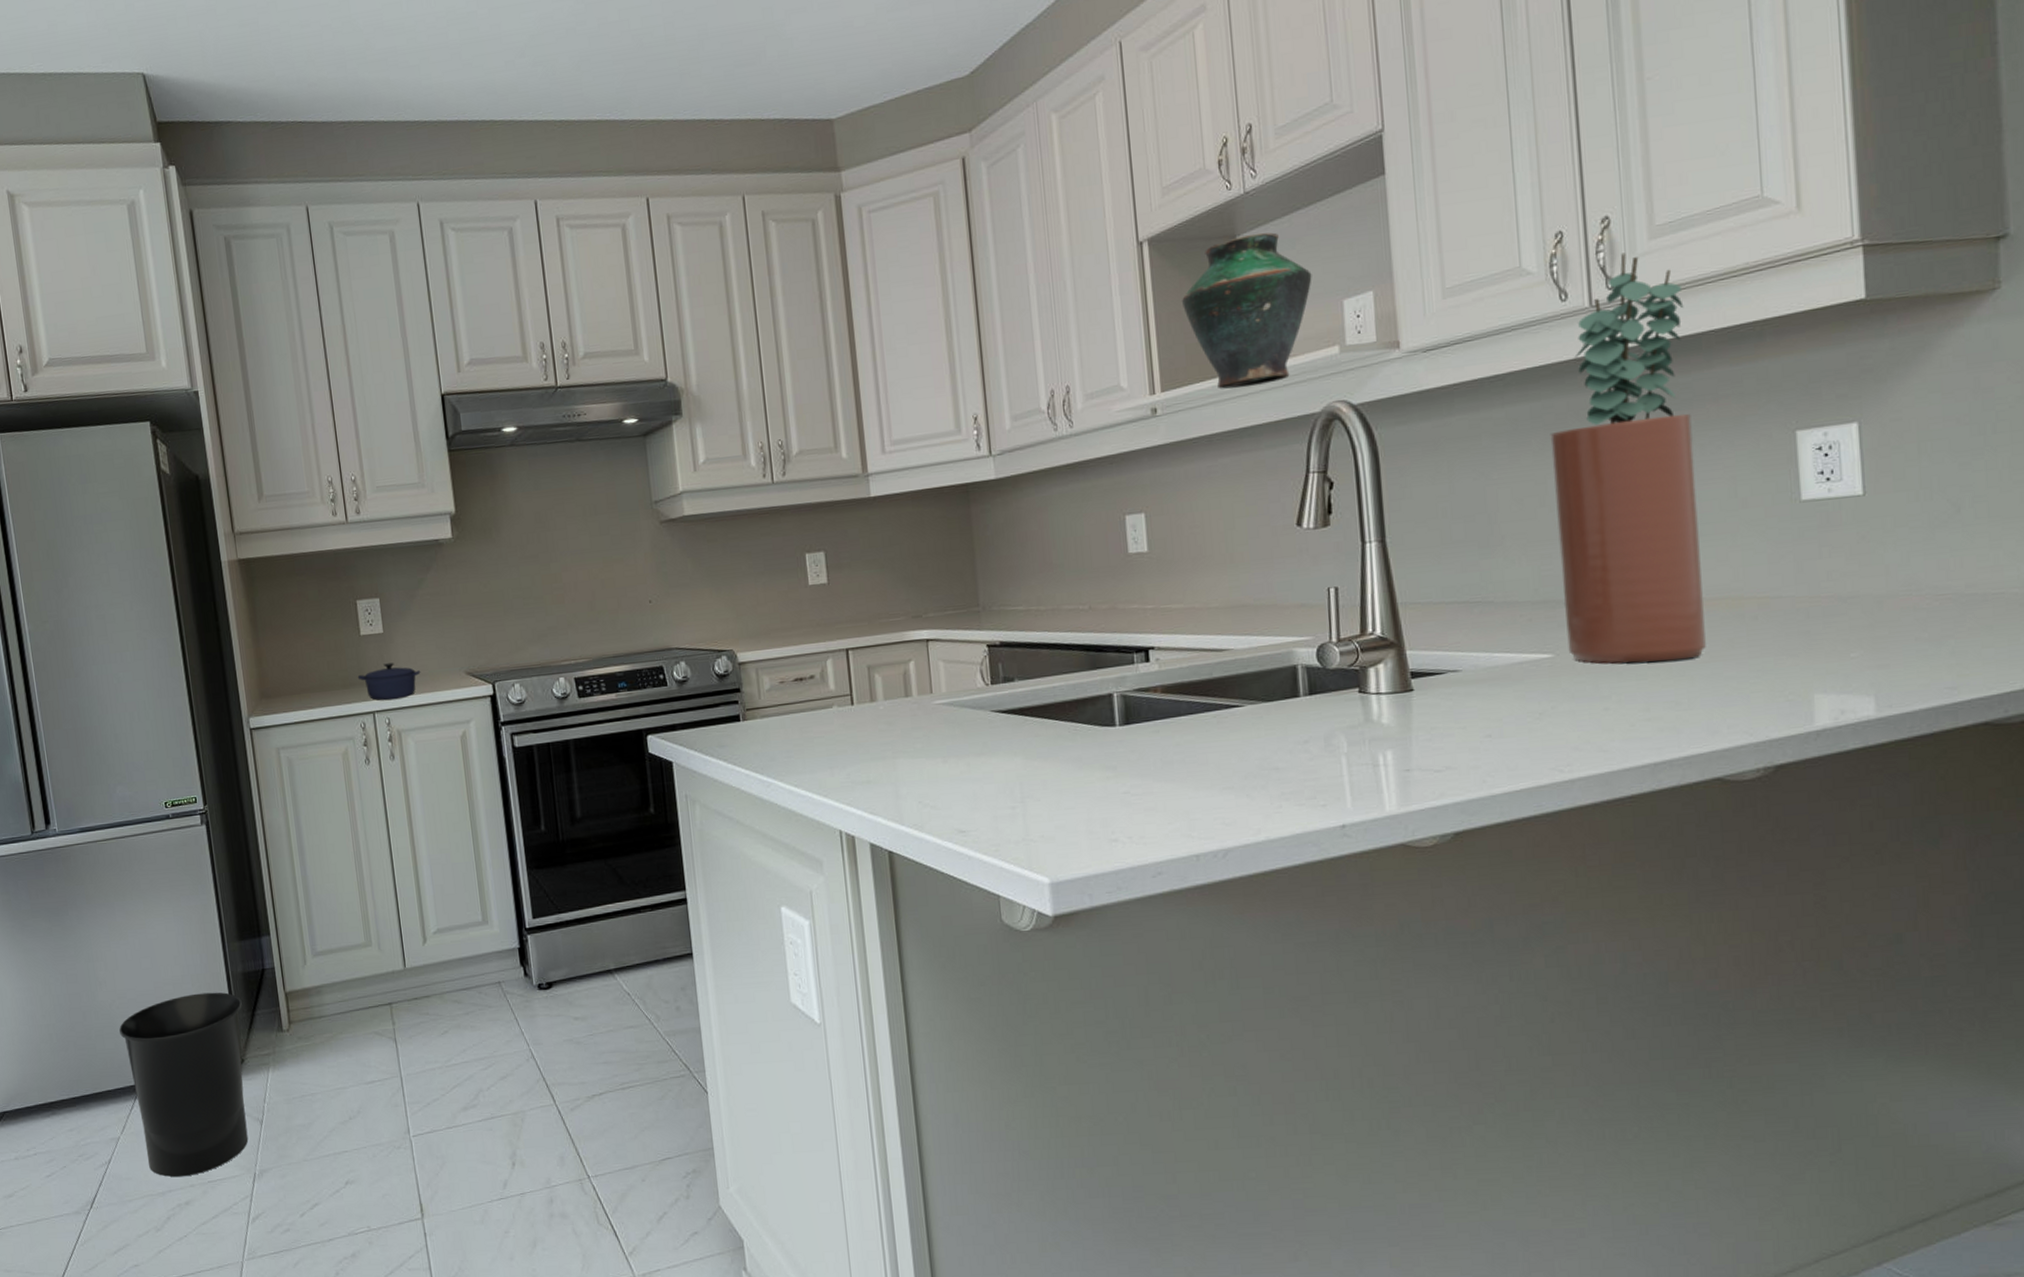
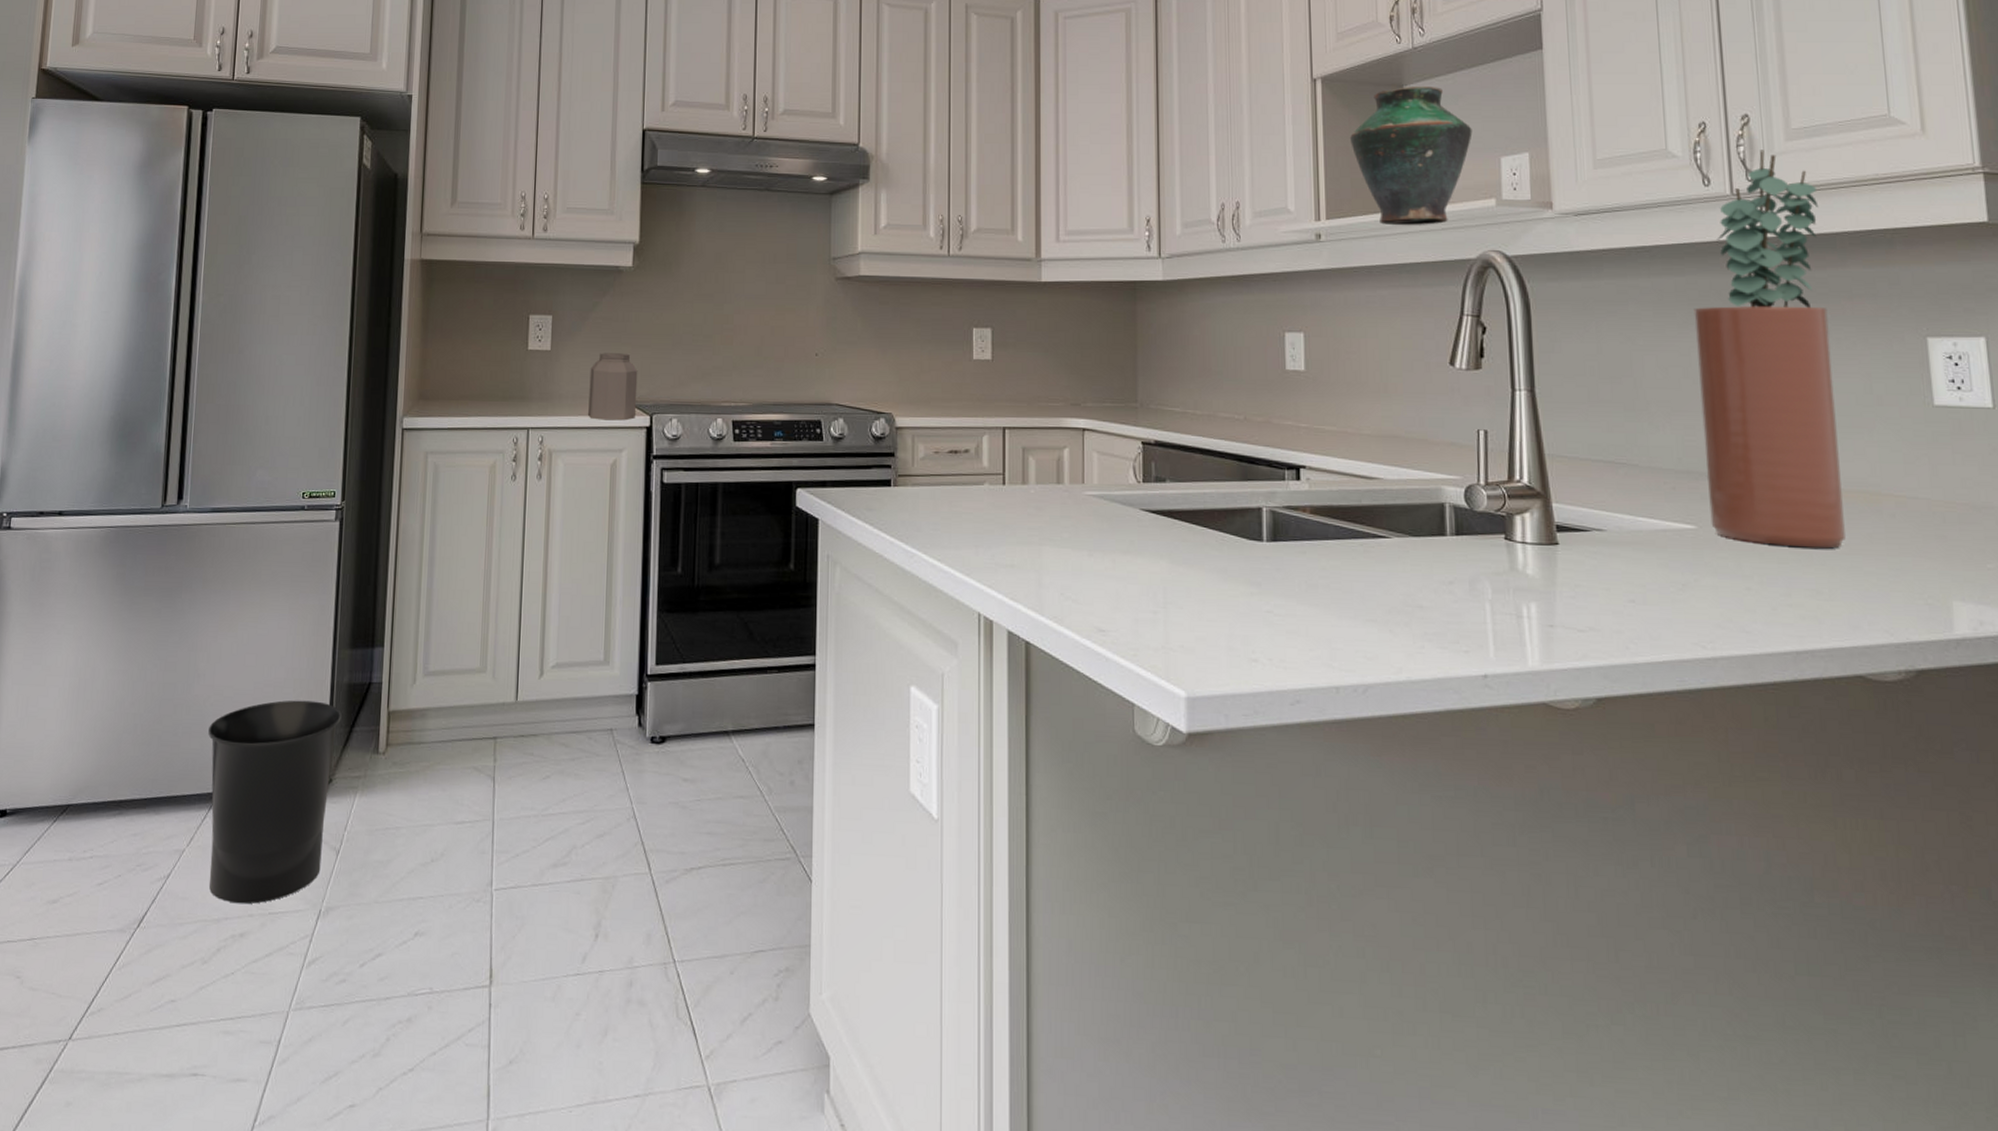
cooking pot: present [357,662,421,701] -> none [518,380,582,419]
jar: none [425,626,478,695] -> present [588,353,638,421]

